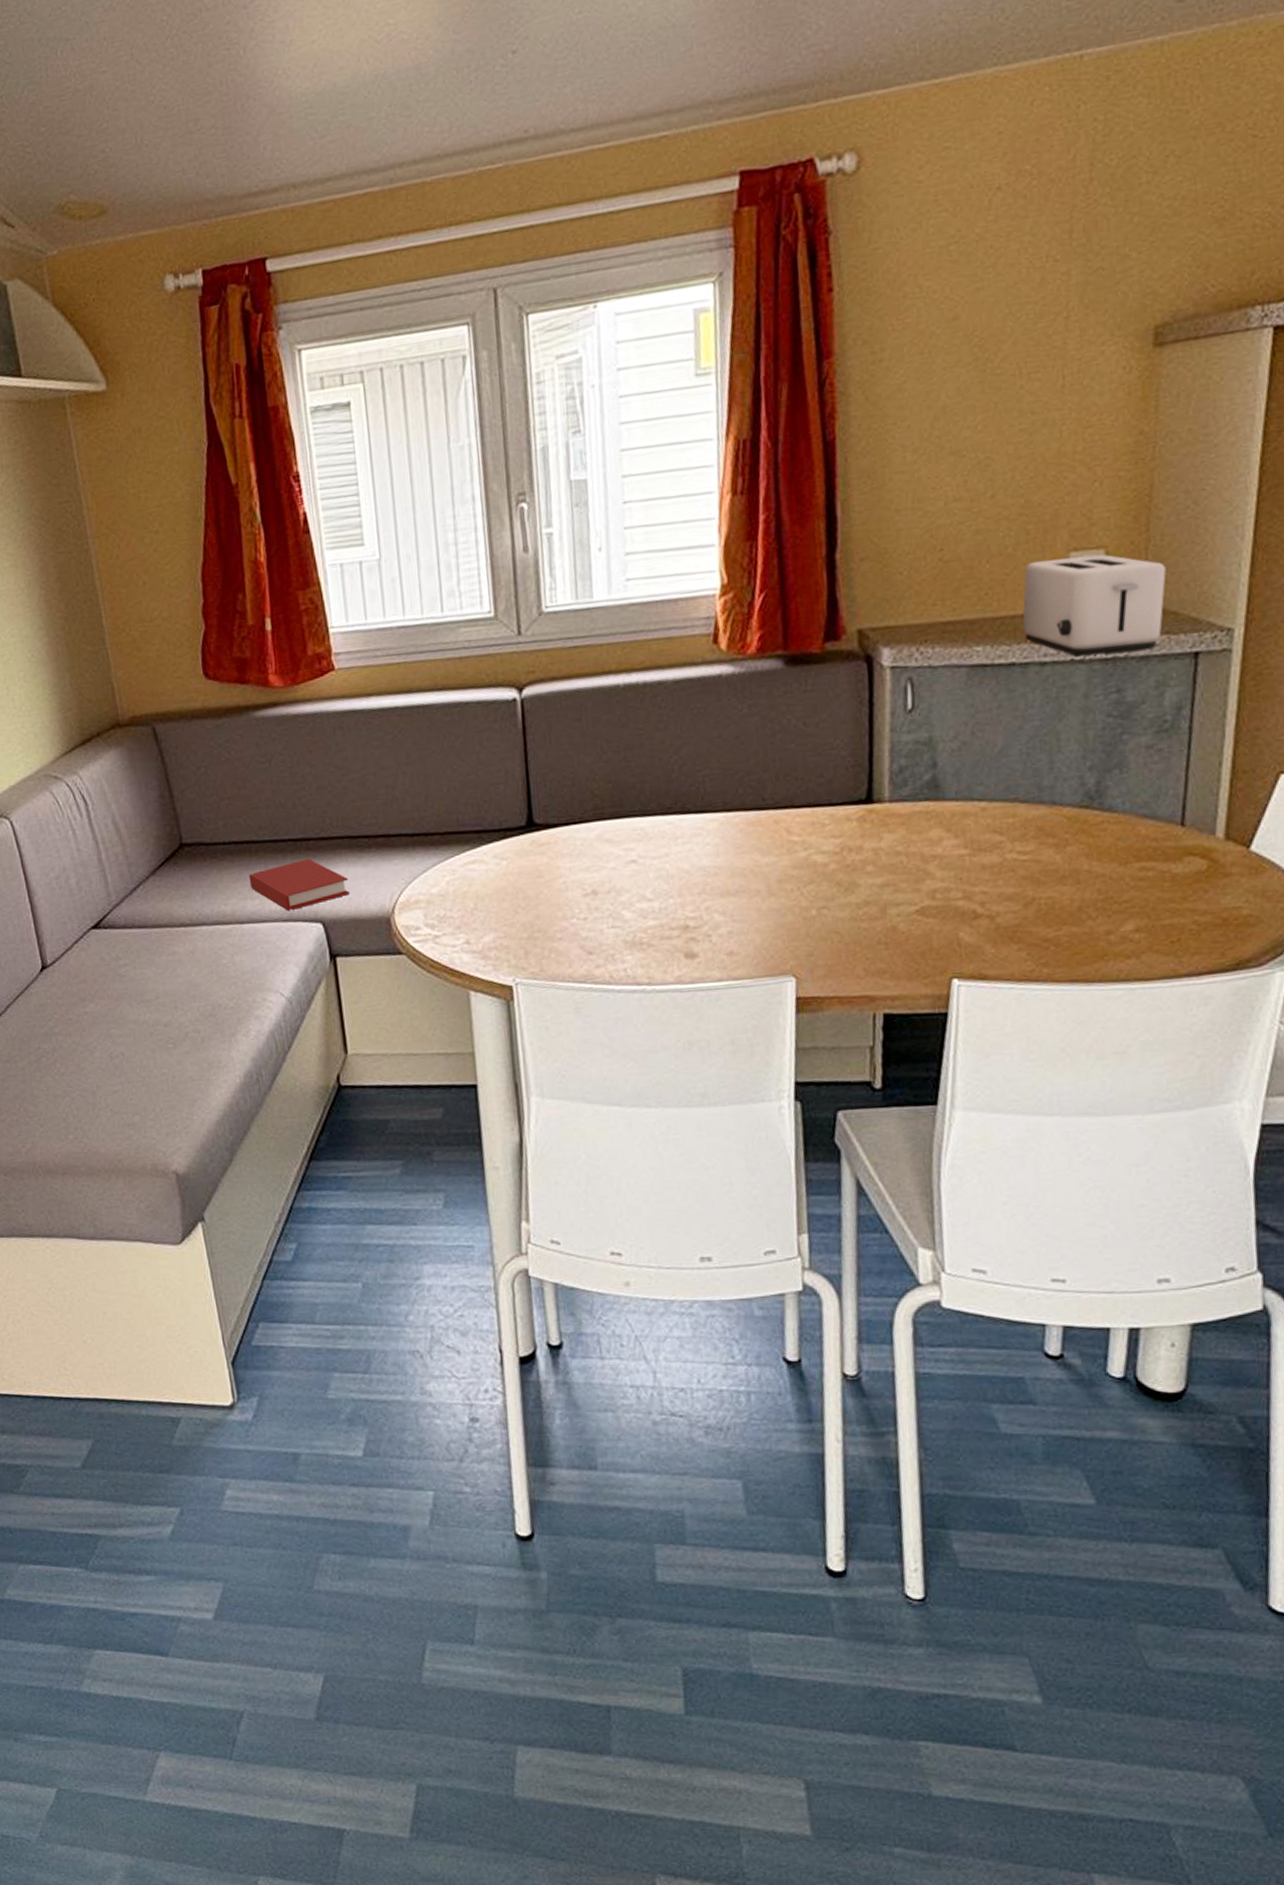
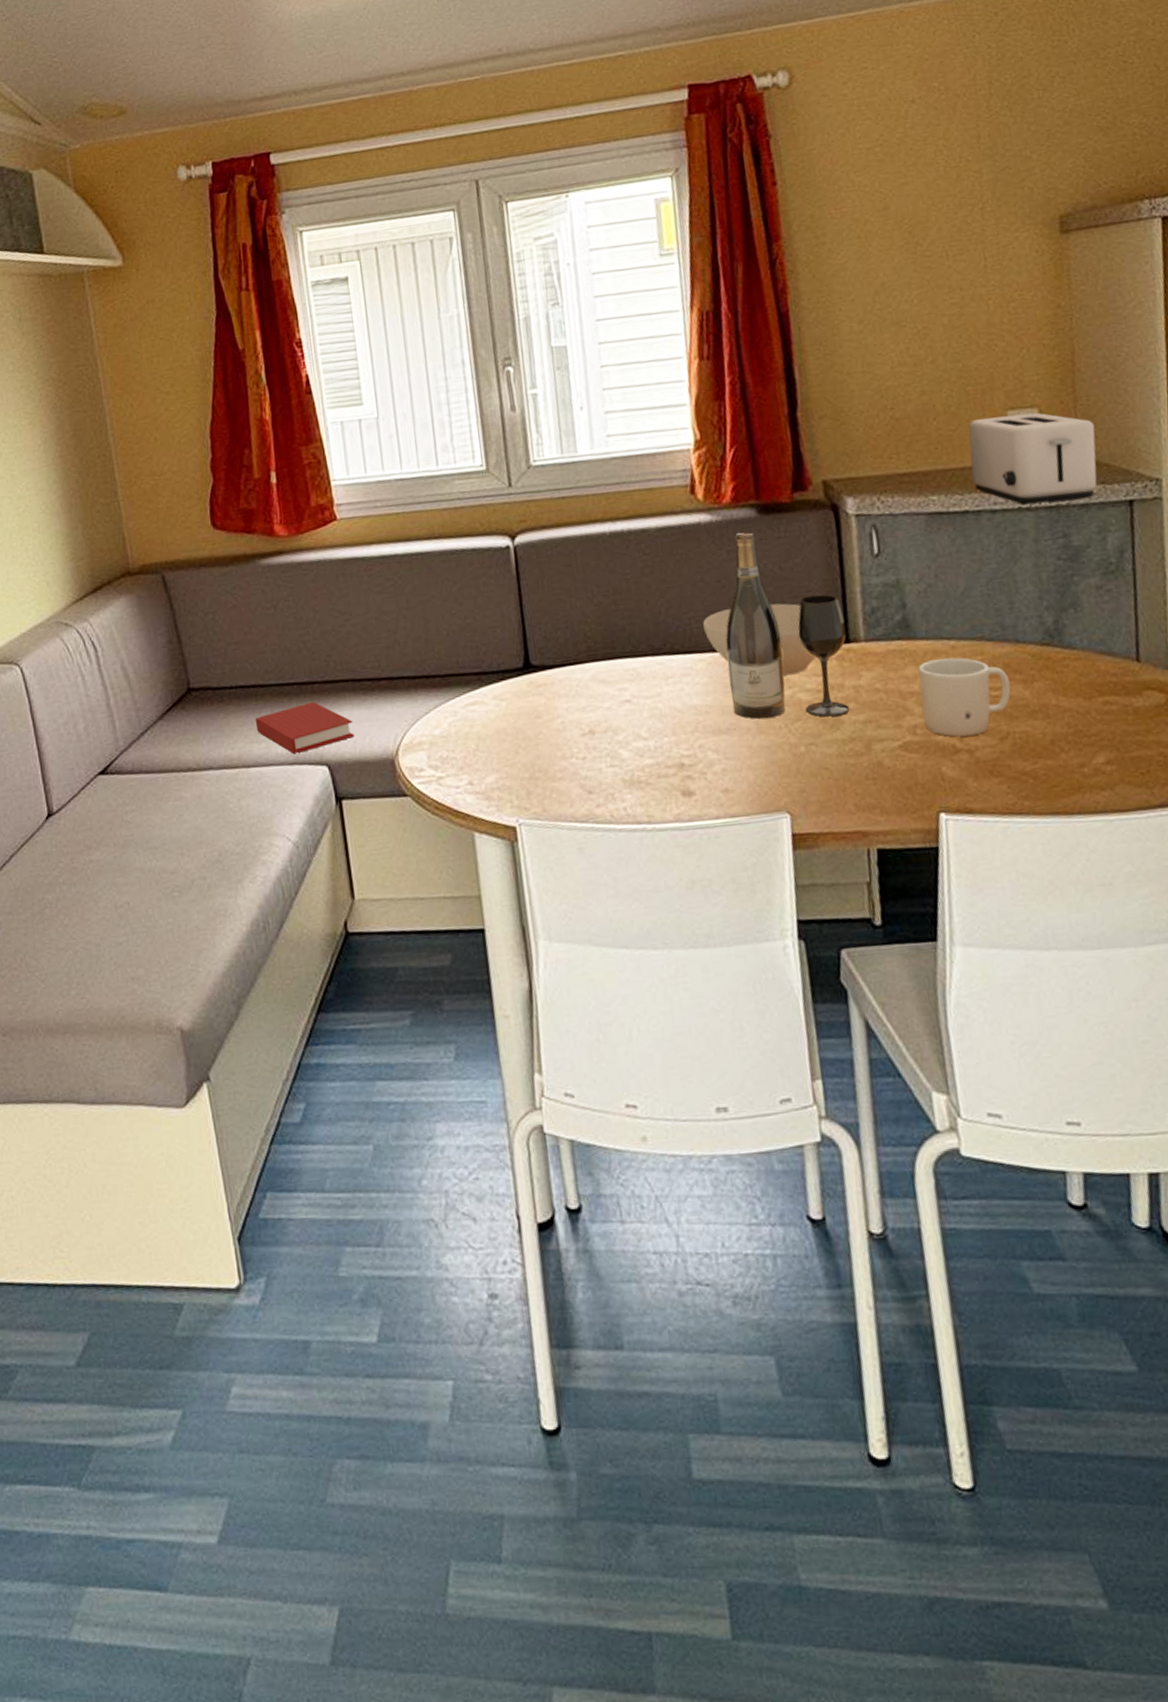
bowl: none [718,761,835,837] -> present [703,603,816,676]
wine bottle: none [740,684,801,881] -> present [725,531,786,719]
wine glass: none [818,752,870,880] -> present [797,594,850,717]
mug: none [942,820,1042,902] -> present [917,657,1011,737]

